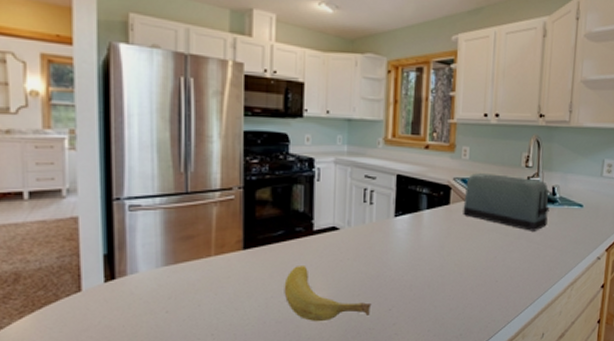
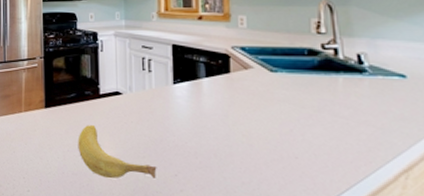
toaster: present [463,173,550,231] -> none [245,42,357,104]

